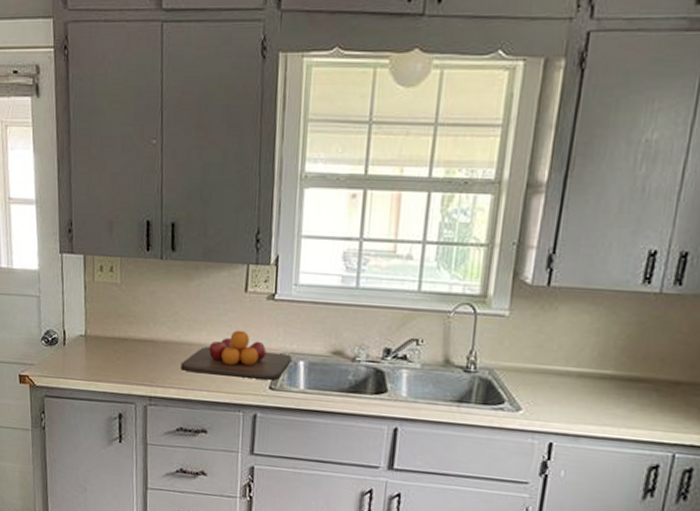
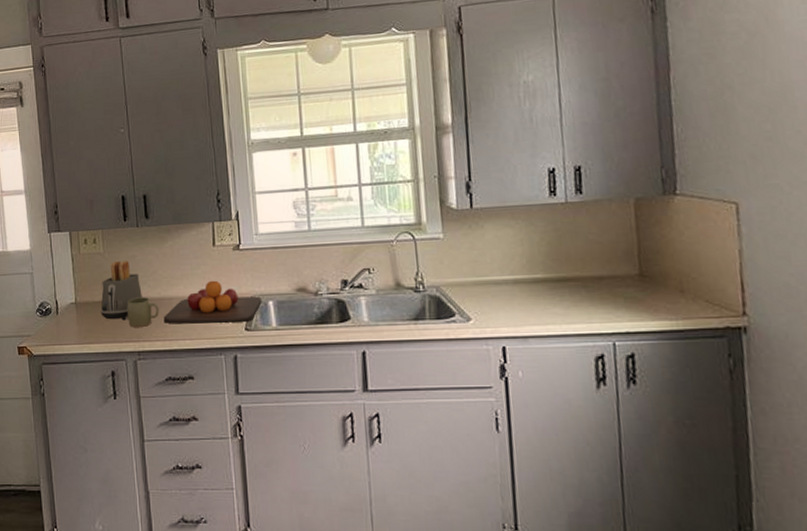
toaster: none [112,295,160,362] -> present [101,261,142,321]
mug: none [140,338,177,371] -> present [126,297,159,327]

